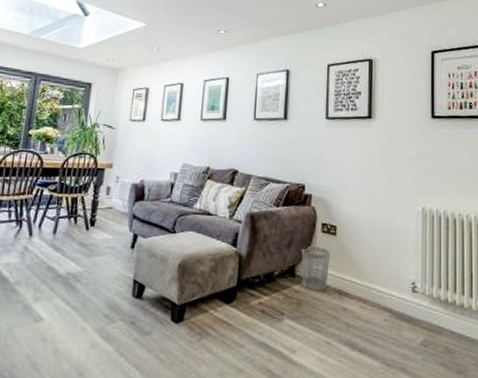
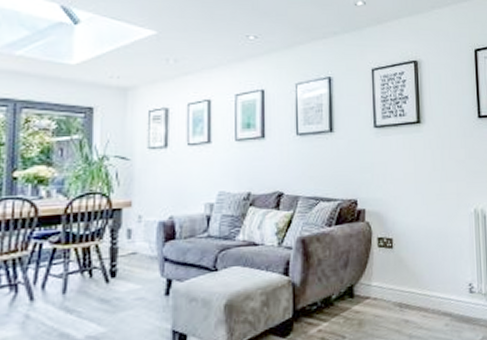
wastebasket: present [301,246,331,291] -> none [358,262,389,309]

